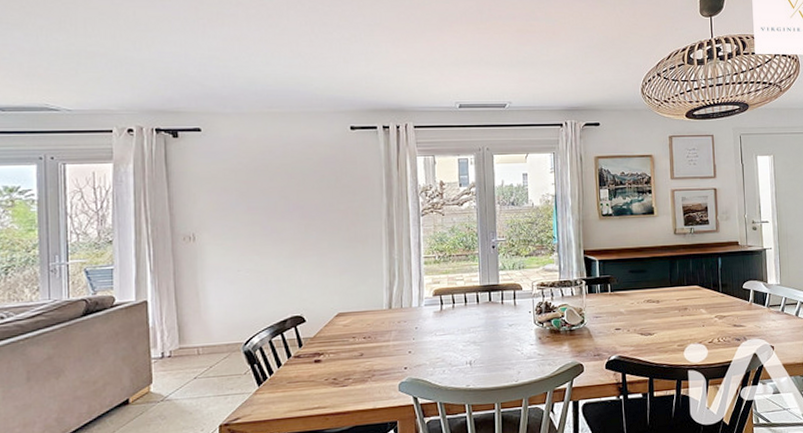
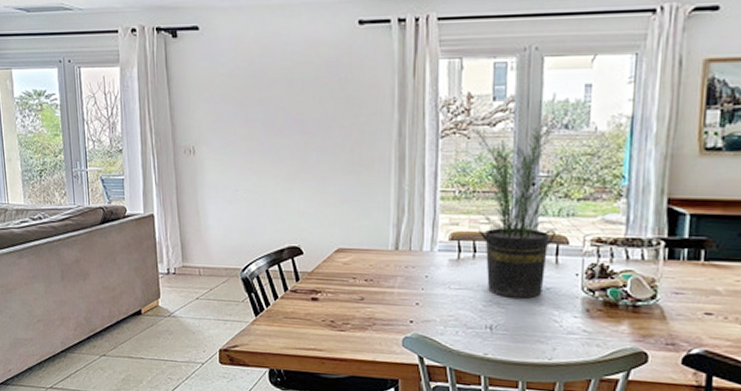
potted plant: none [438,196,527,337] -> present [463,115,585,299]

